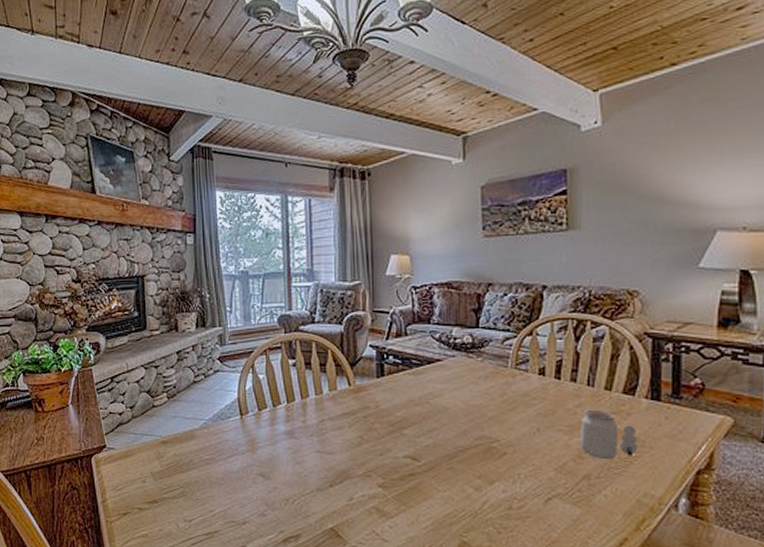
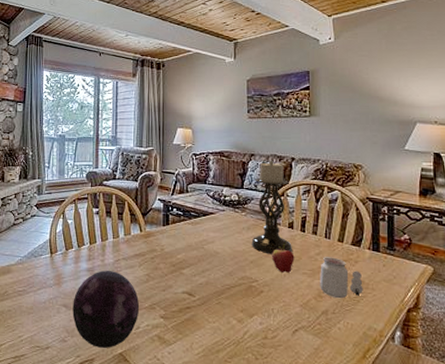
decorative orb: none [271,433,352,522] -> present [72,270,140,348]
candle holder: none [490,290,544,408] -> present [251,160,292,255]
fruit: none [518,390,547,430] -> present [272,240,295,273]

